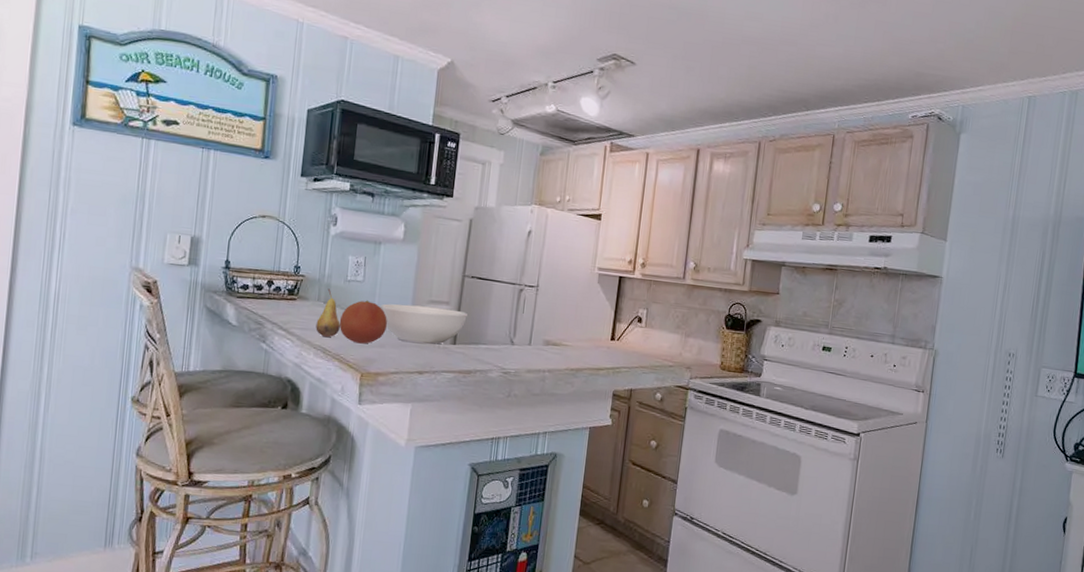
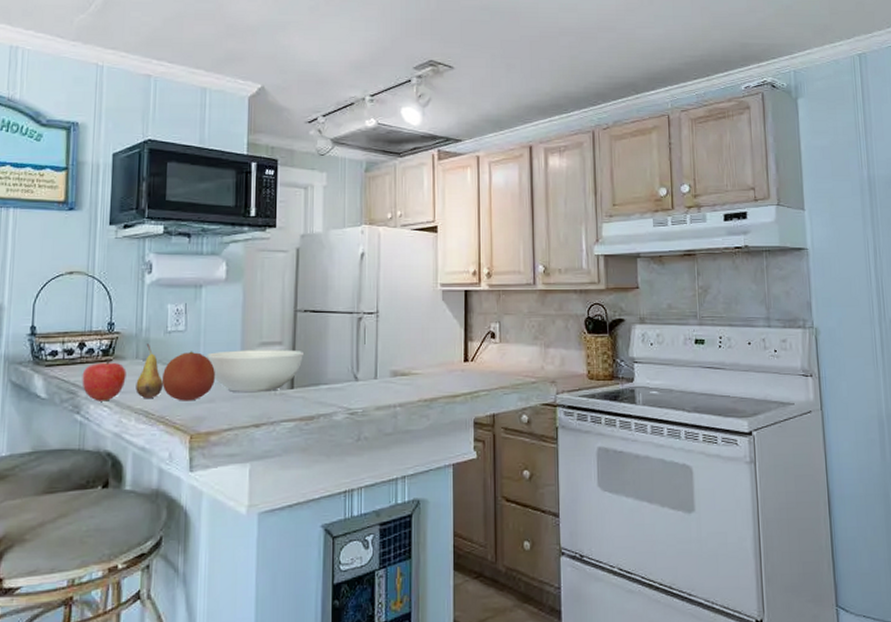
fruit: none [268,297,309,335] -> present [82,358,126,402]

